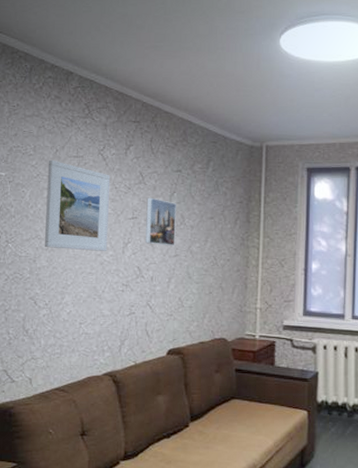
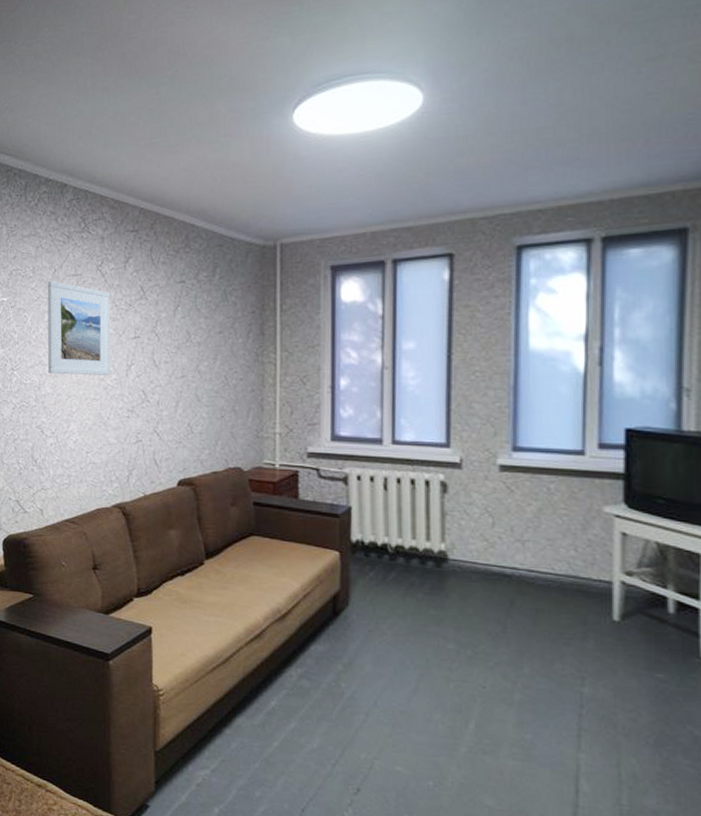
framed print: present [145,197,176,246] -> none [149,313,182,367]

